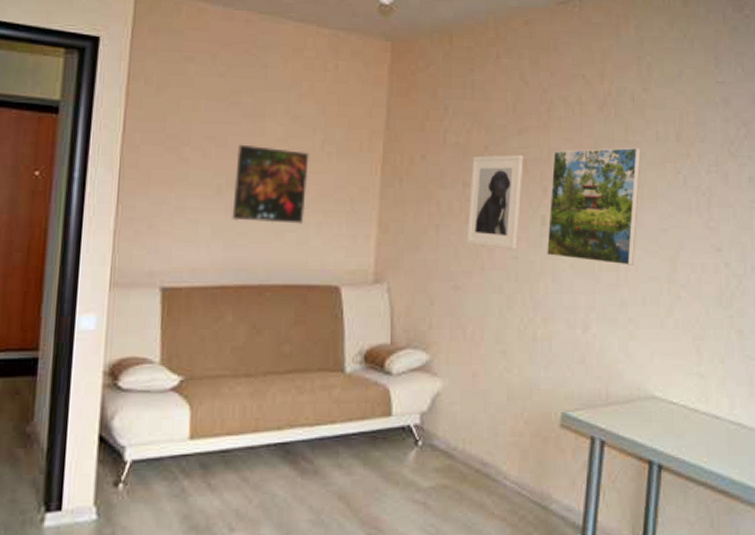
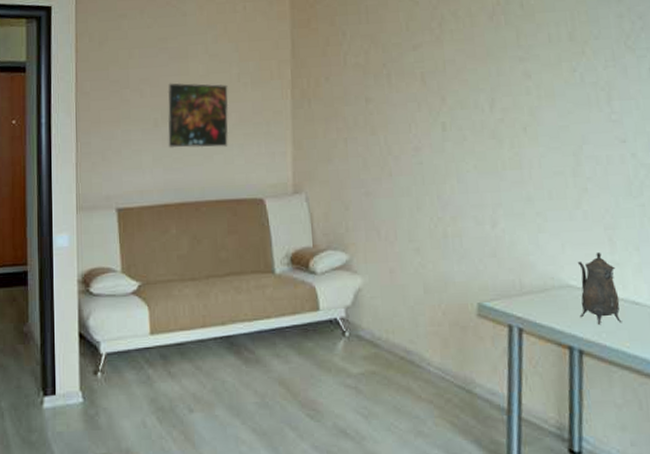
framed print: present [466,155,524,250] -> none [372,69,422,156]
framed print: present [546,147,641,266] -> none [448,50,537,163]
teapot: none [662,362,702,440] -> present [577,251,622,326]

